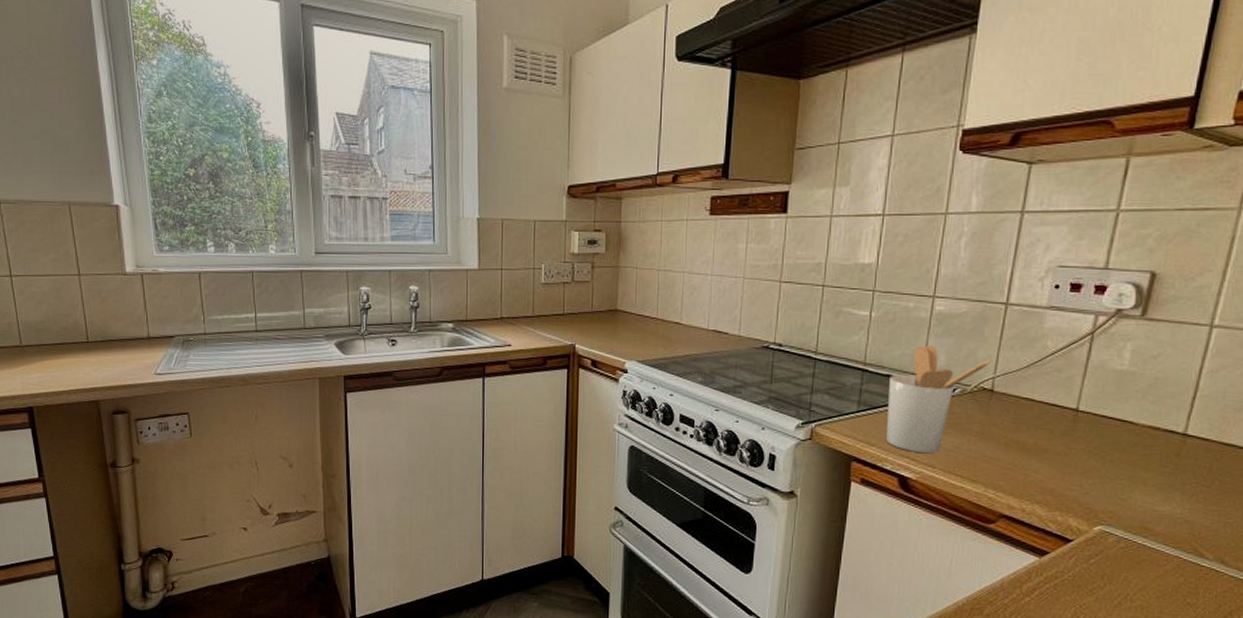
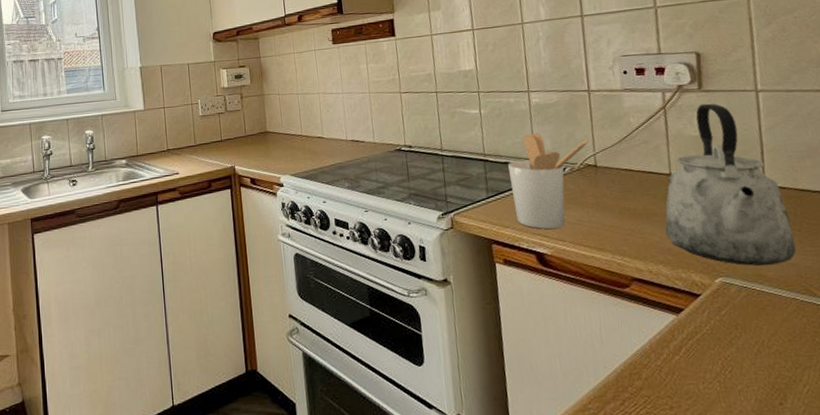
kettle: none [1052,334,1202,519] -> present [665,103,796,266]

